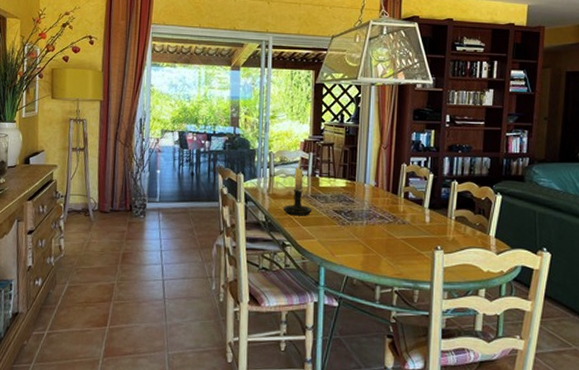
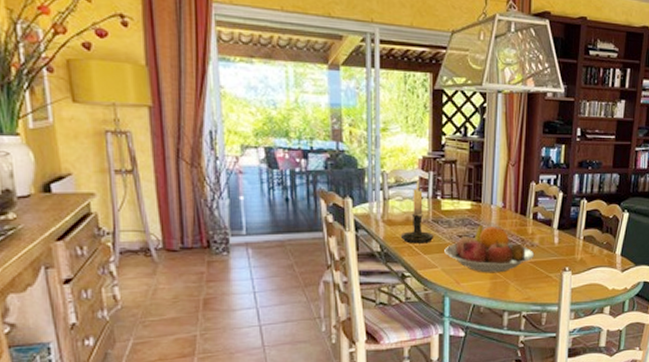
fruit bowl: none [321,201,406,248] -> present [444,224,535,273]

